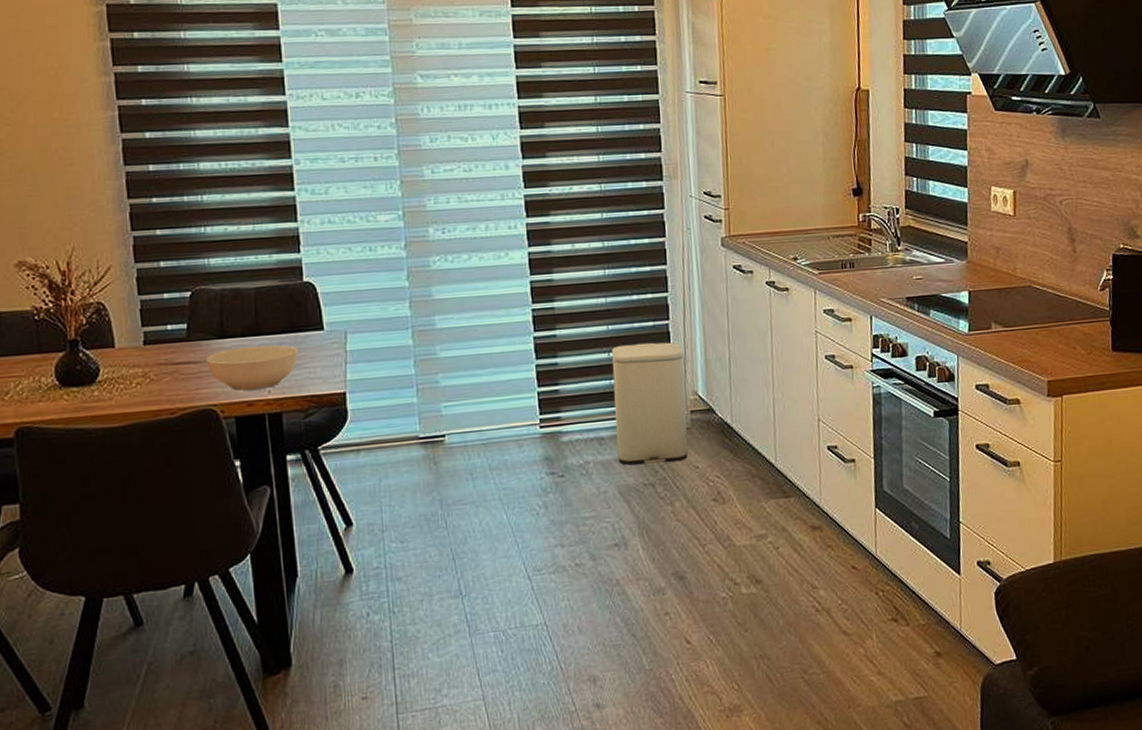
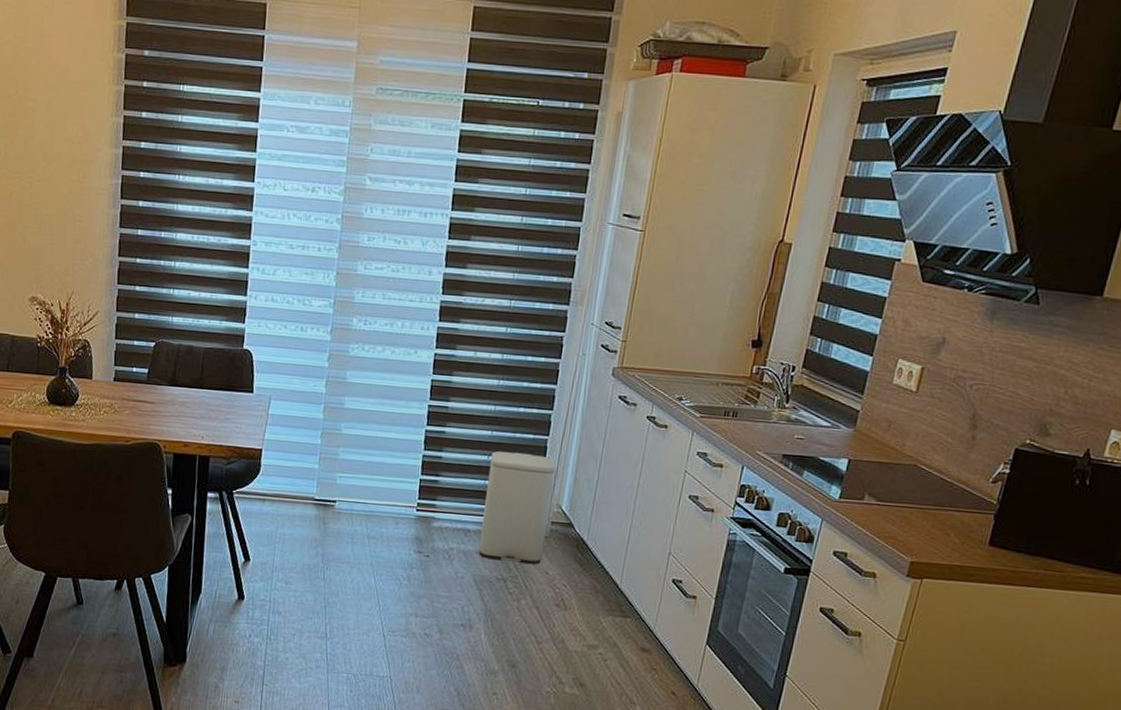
bowl: present [206,345,299,391] -> none [158,396,231,434]

